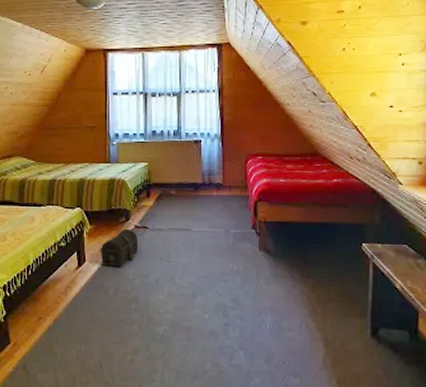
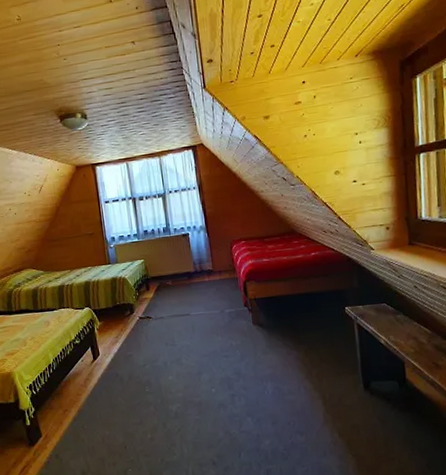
treasure chest: present [100,228,139,267] -> none [111,320,145,356]

